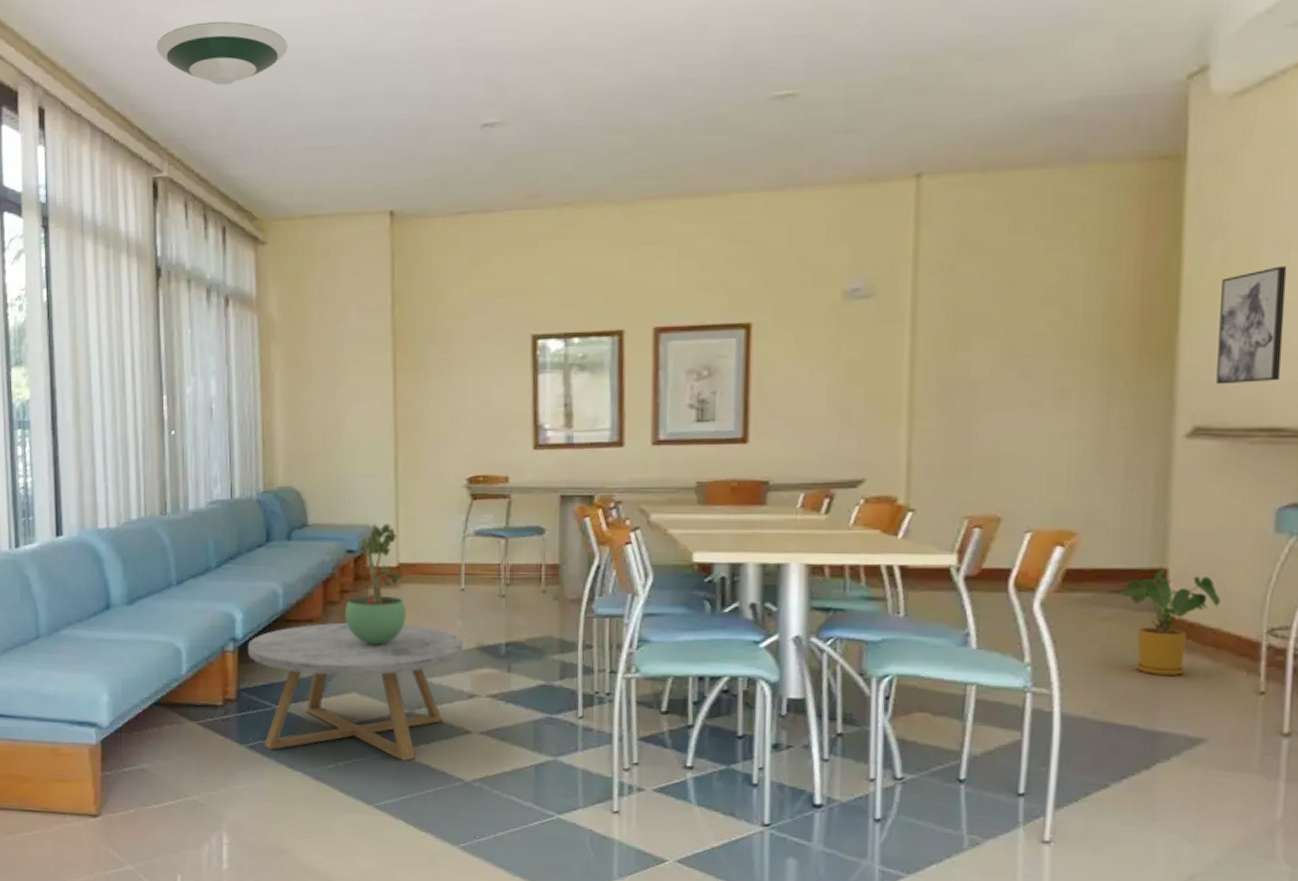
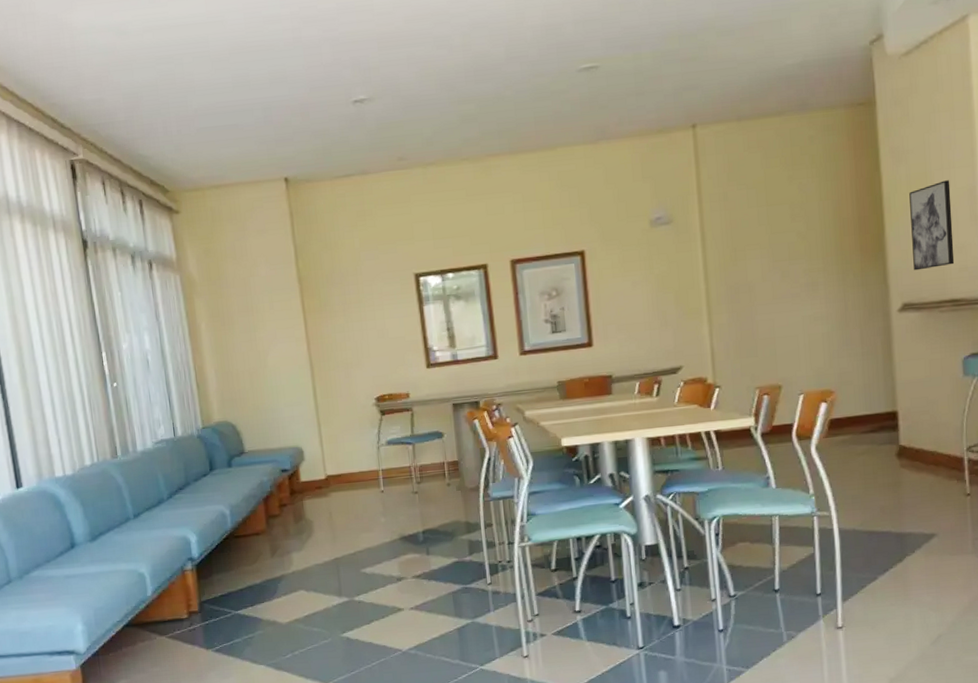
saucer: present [156,21,288,85] -> none [59,20,180,76]
coffee table: present [247,622,463,761] -> none [204,526,389,650]
potted plant: present [345,523,407,645] -> none [285,443,339,548]
house plant: present [1116,568,1220,676] -> none [866,411,934,491]

